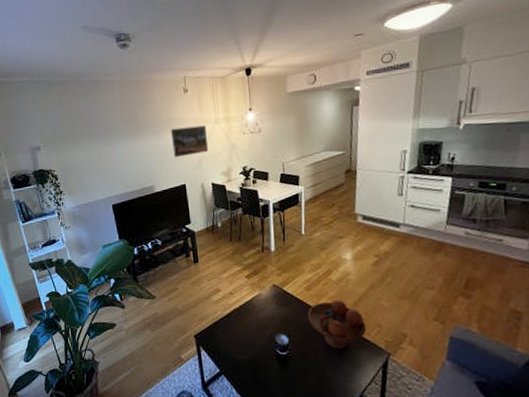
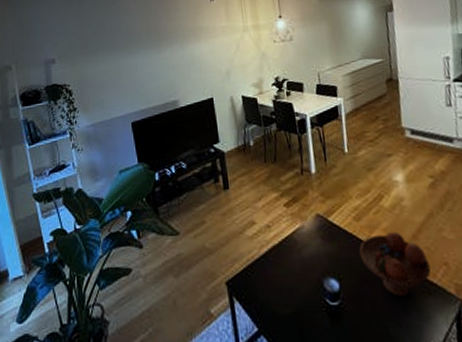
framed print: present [170,125,209,158] -> none [196,34,238,69]

